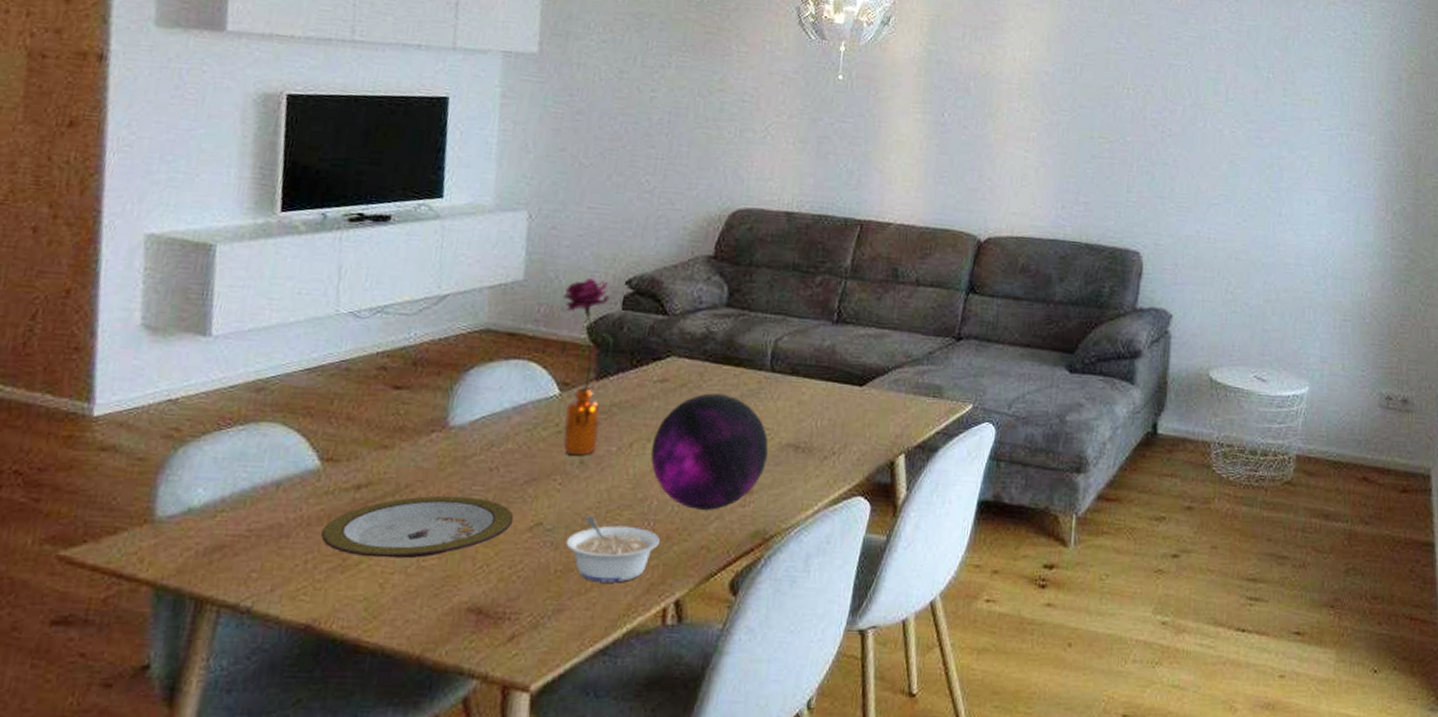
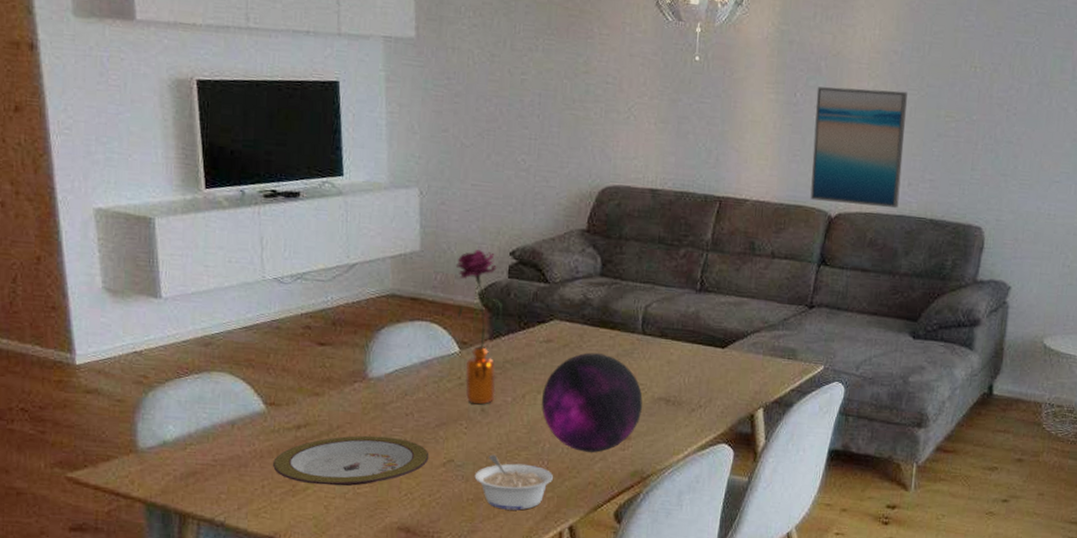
wall art: none [958,106,1059,233] -> present [810,86,908,209]

